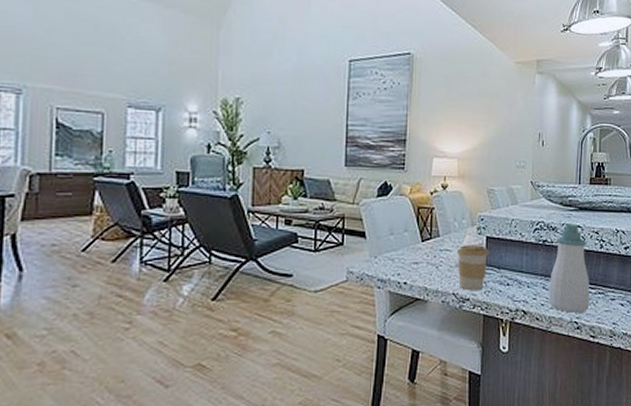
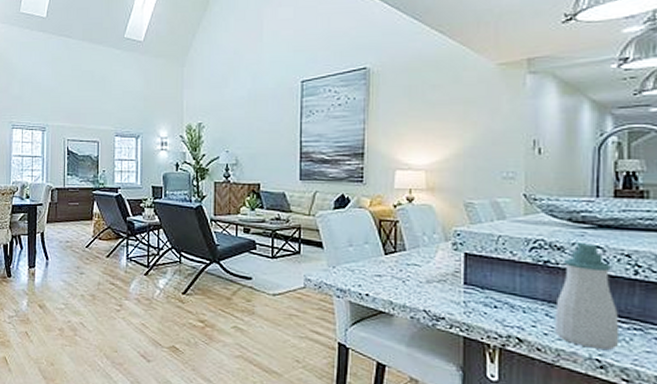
coffee cup: present [456,245,489,291] -> none [427,261,469,311]

